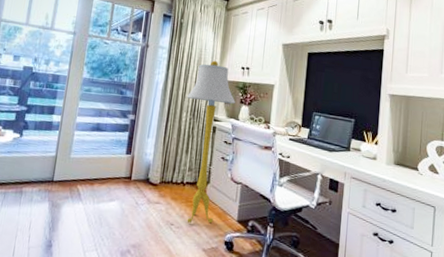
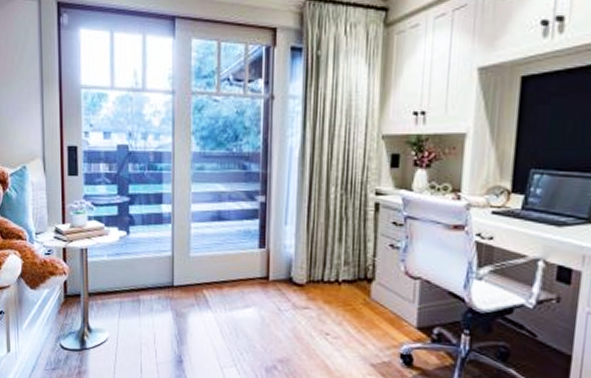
floor lamp: present [186,60,235,224] -> none [334,106,406,333]

